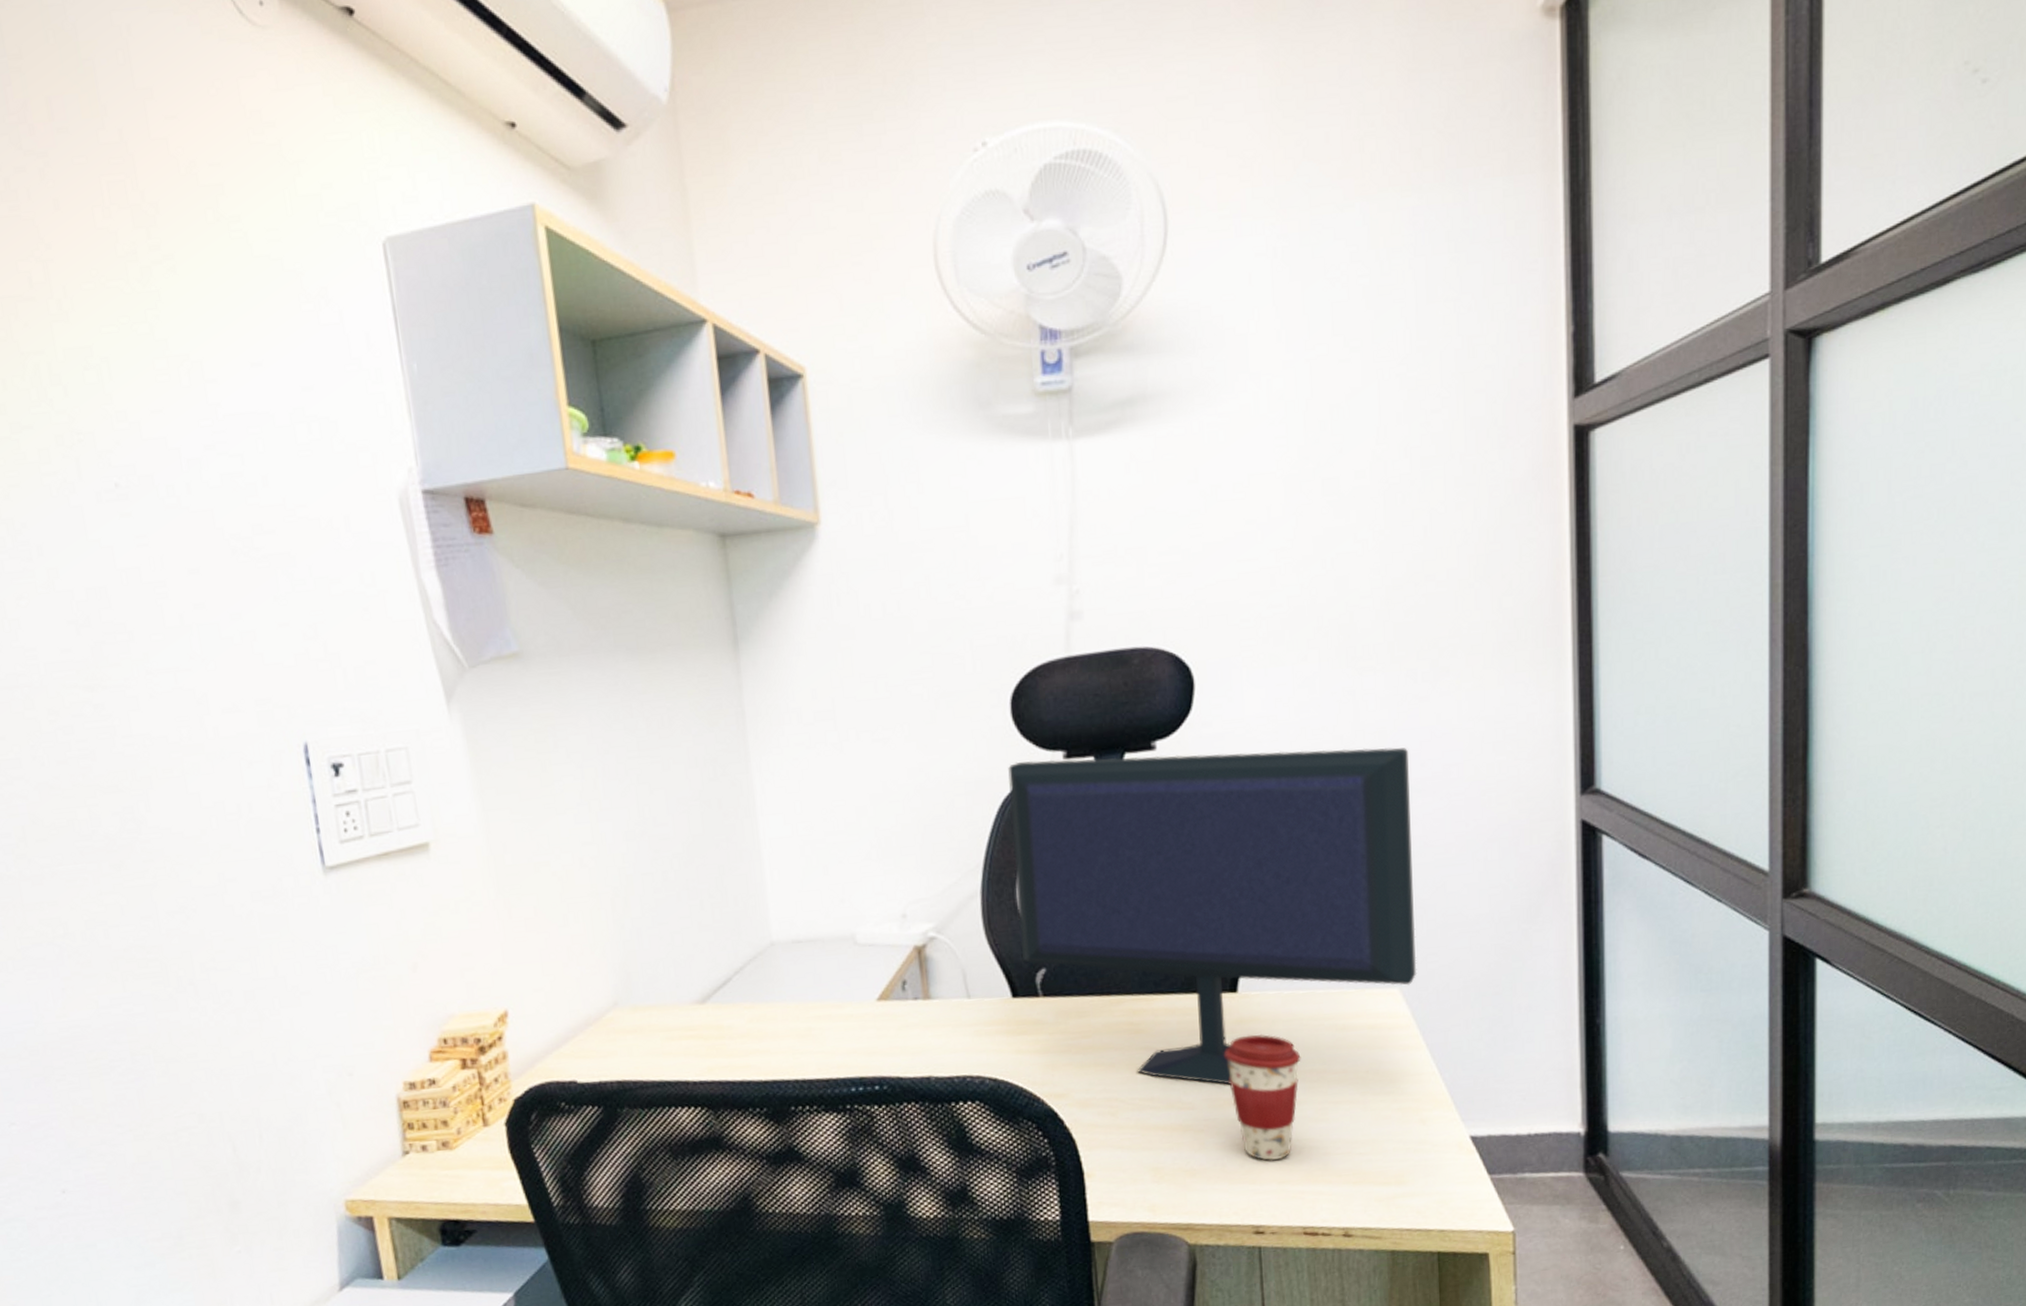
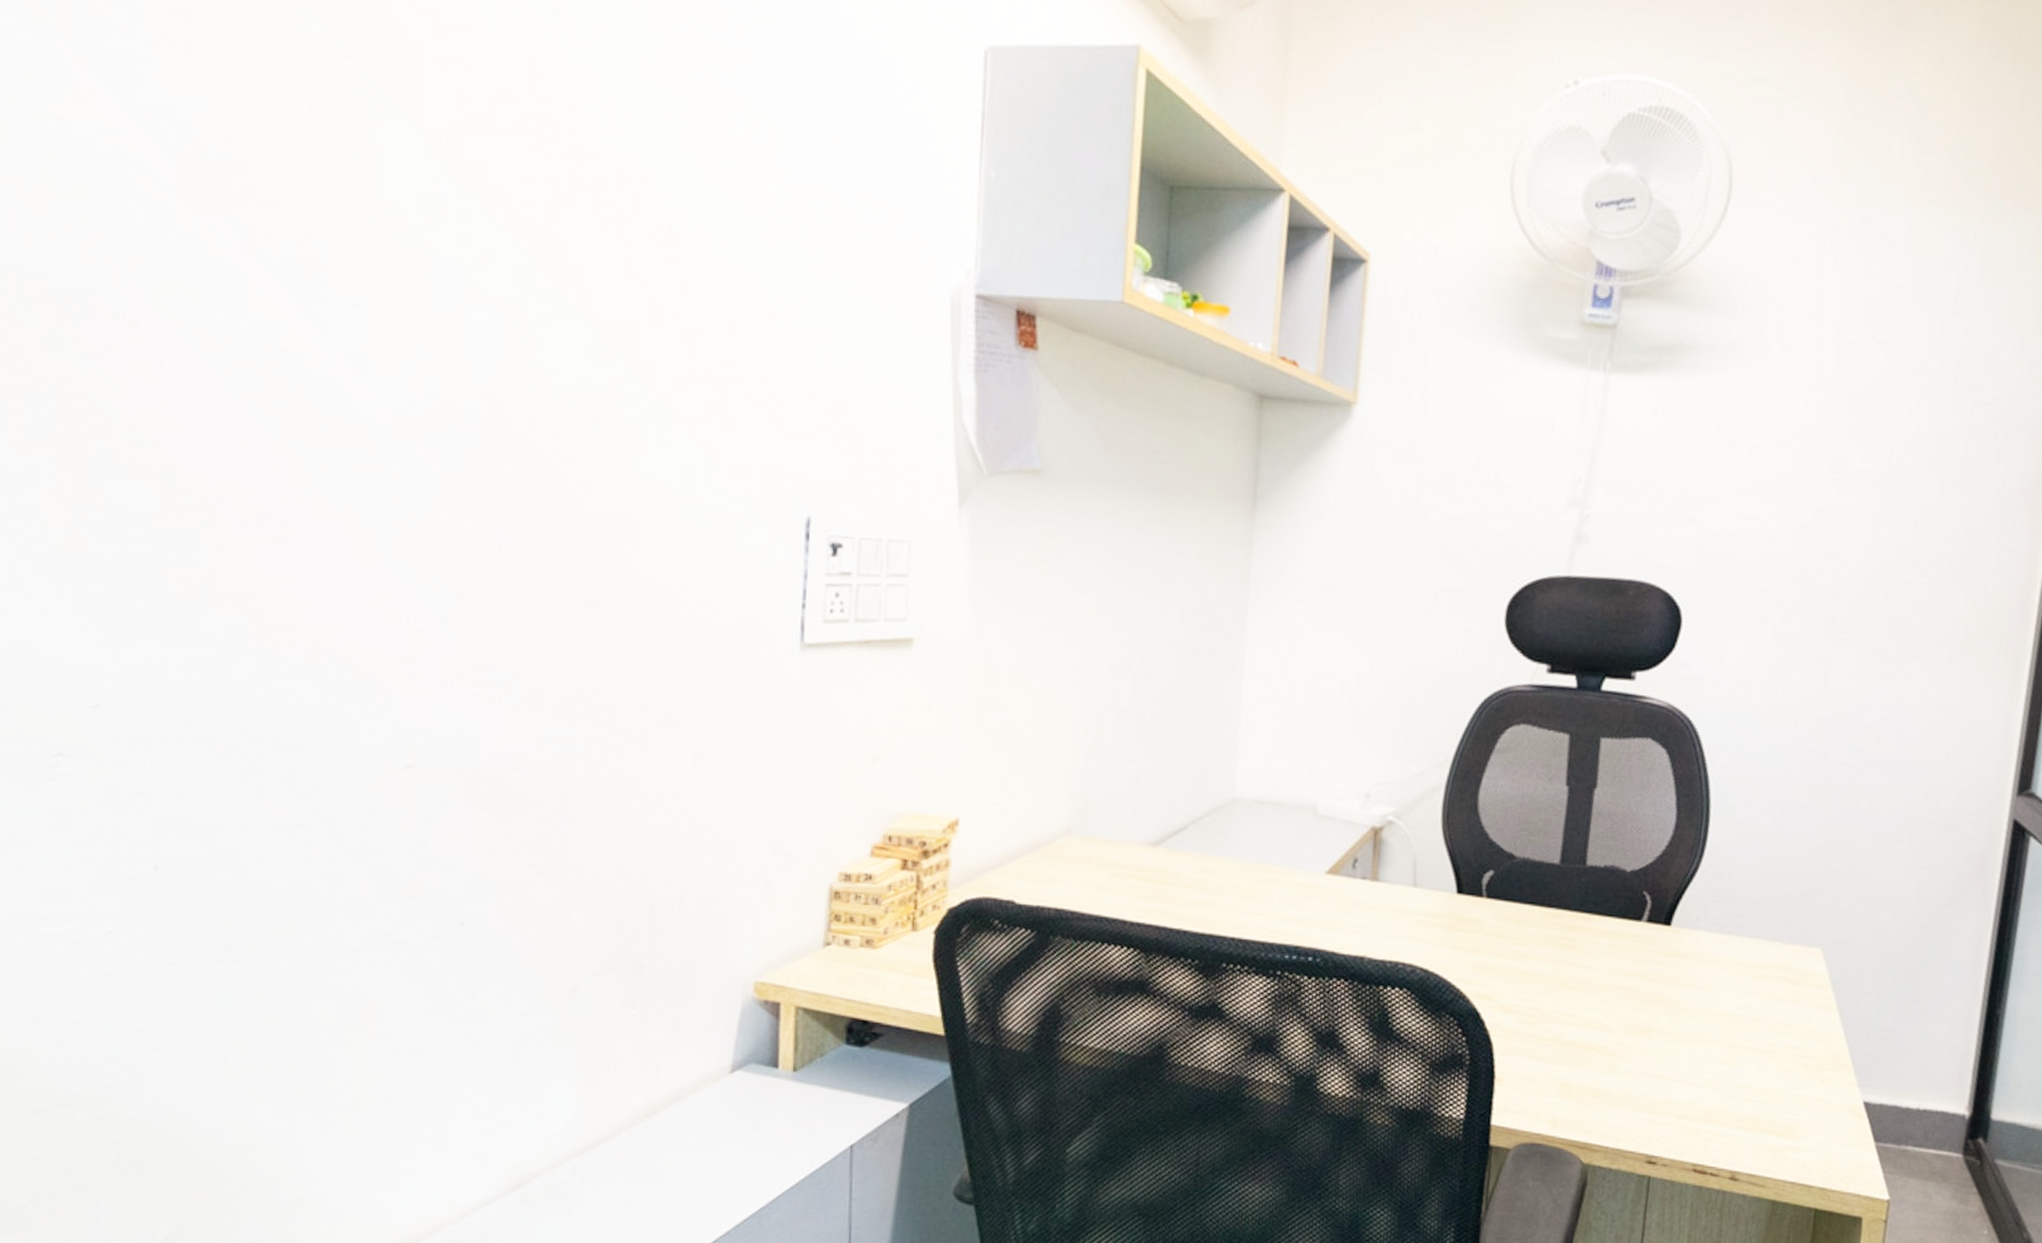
computer monitor: present [1008,747,1417,1085] -> none [1474,667,1868,1014]
coffee cup: present [1224,1033,1301,1161] -> none [1648,969,1720,1095]

